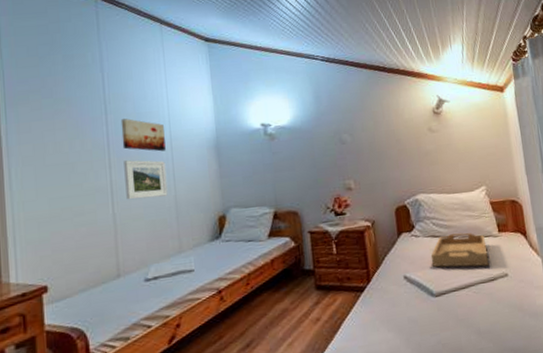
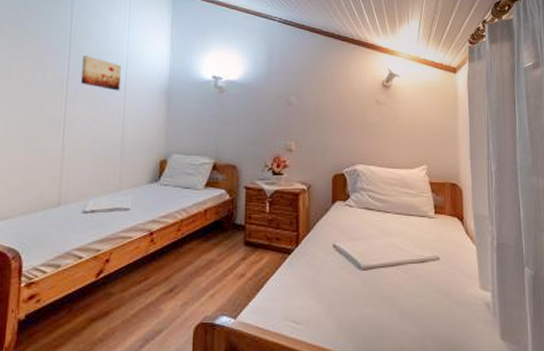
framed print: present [124,160,168,200] -> none [77,95,118,134]
serving tray: present [430,232,489,268] -> none [362,209,421,246]

